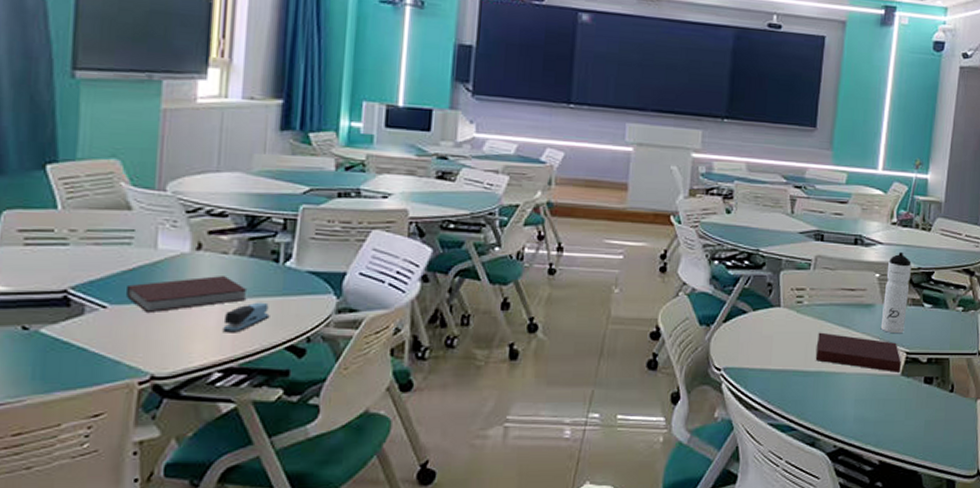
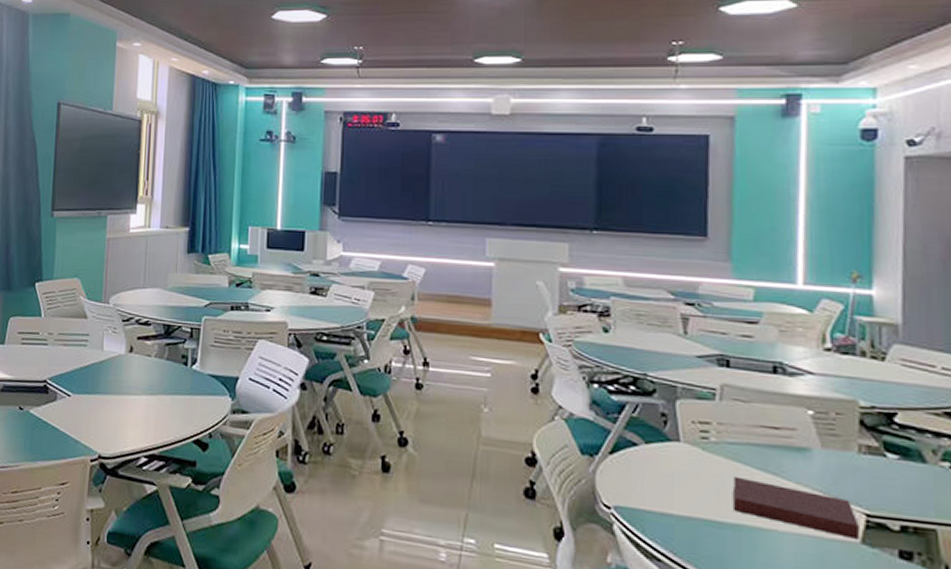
notebook: present [127,276,248,312] -> none [83,375,165,403]
stapler: present [223,302,270,333] -> none [147,399,181,425]
water bottle: present [880,251,912,334] -> none [822,384,861,490]

